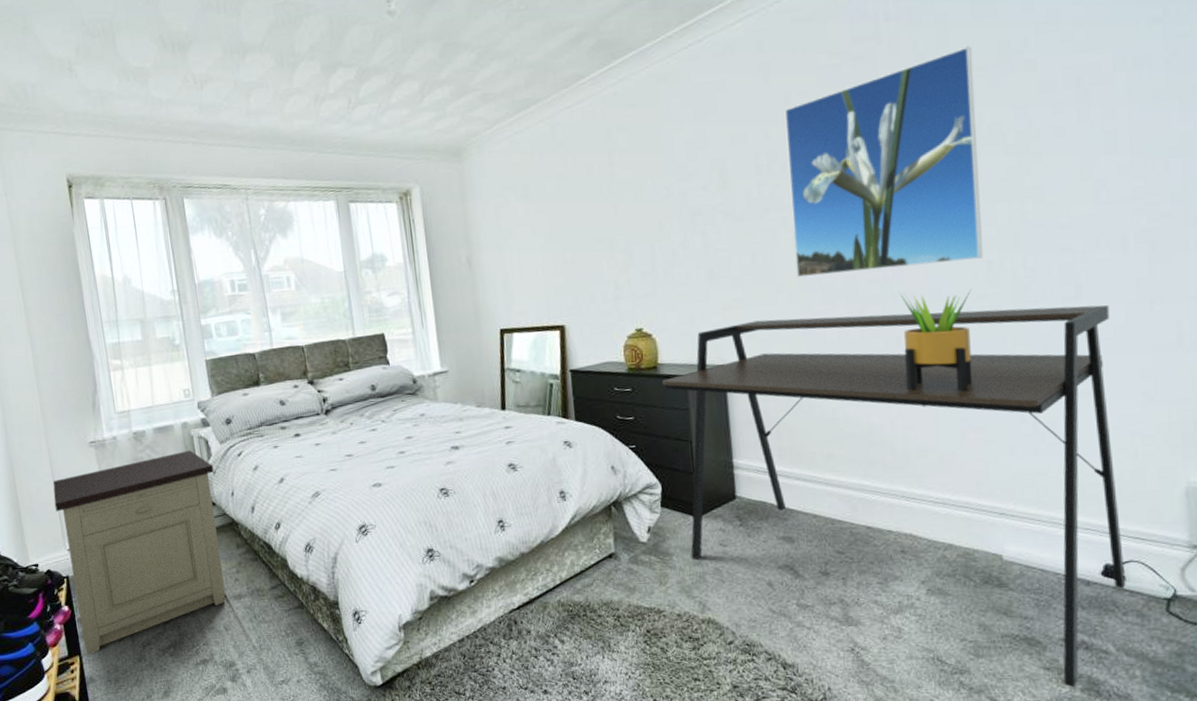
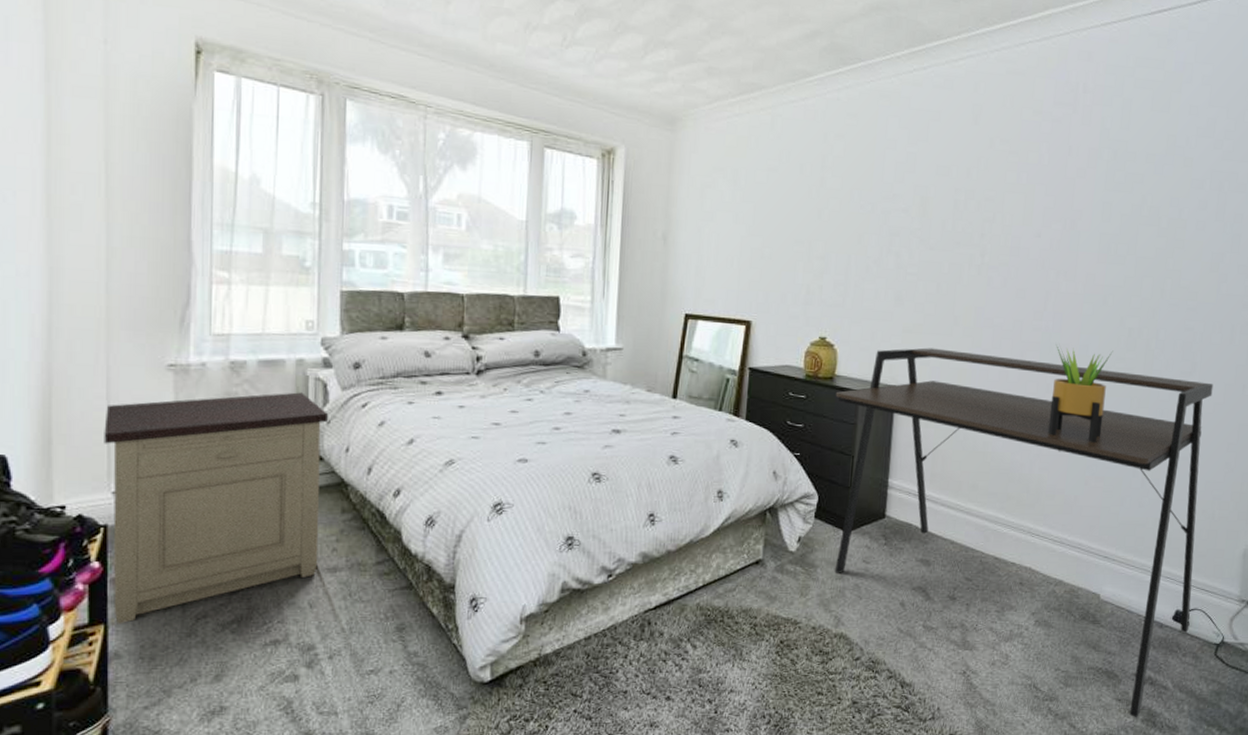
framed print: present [784,46,983,278] -> none [973,133,1147,325]

